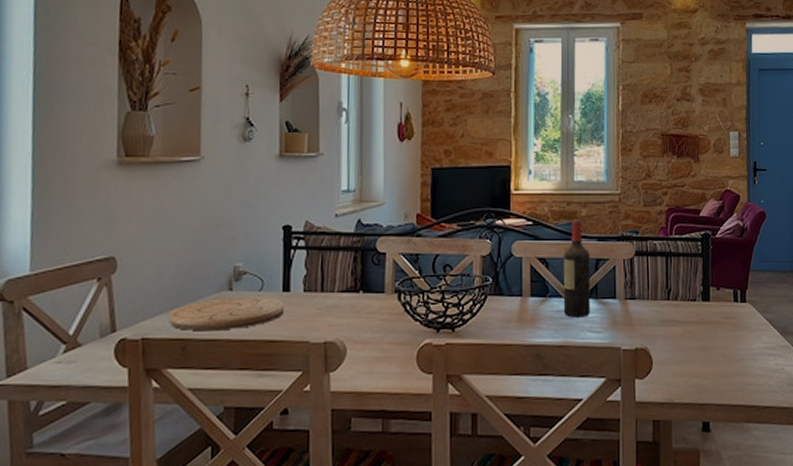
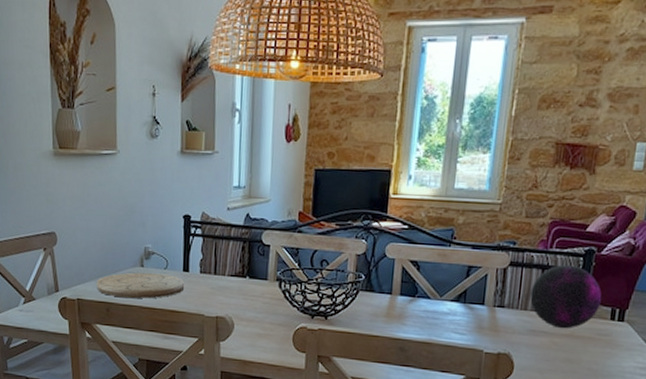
wine bottle: present [563,220,591,318] -> none [430,226,462,319]
decorative orb: none [658,250,724,316] -> present [530,265,602,329]

